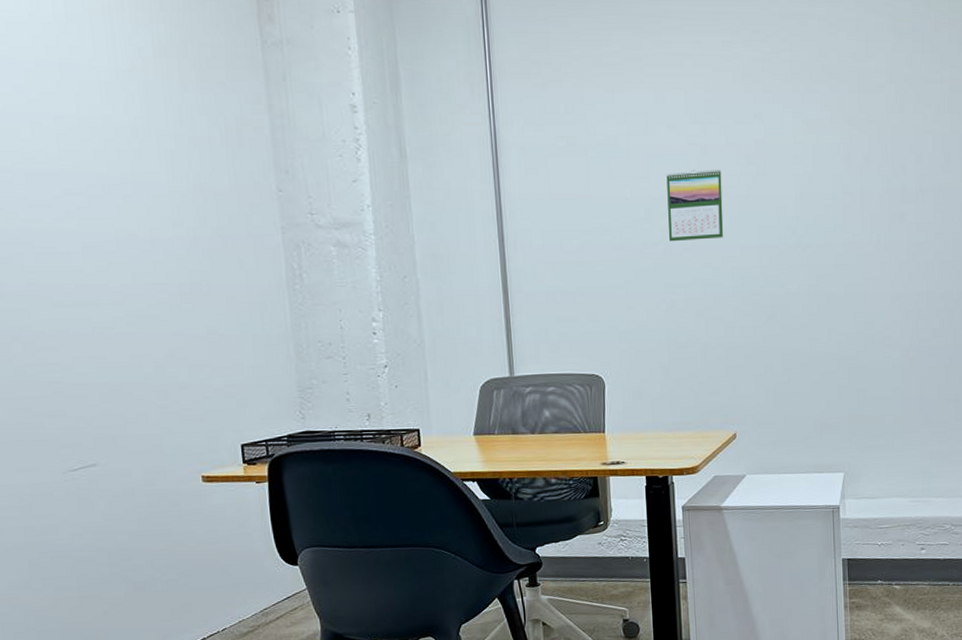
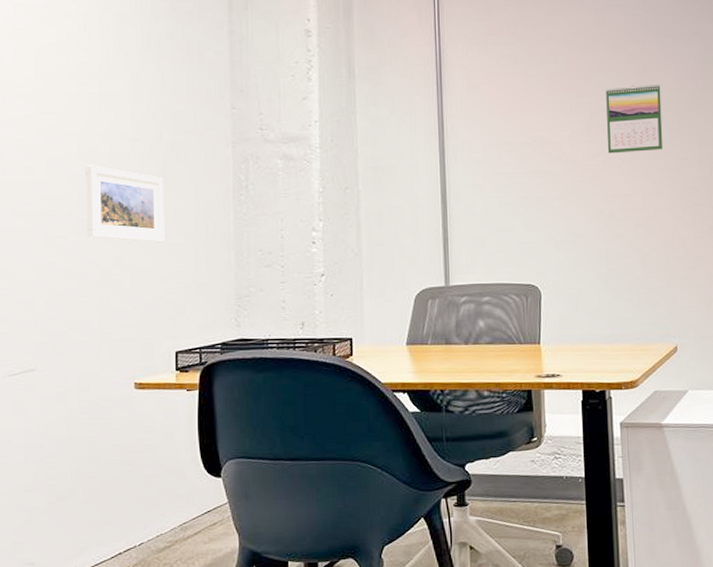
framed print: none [126,252,219,334] -> present [86,165,165,243]

